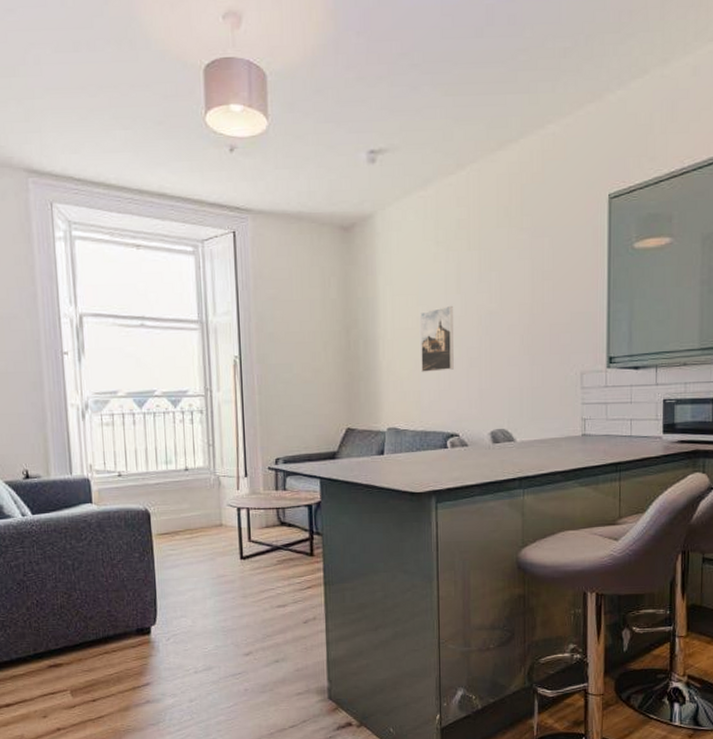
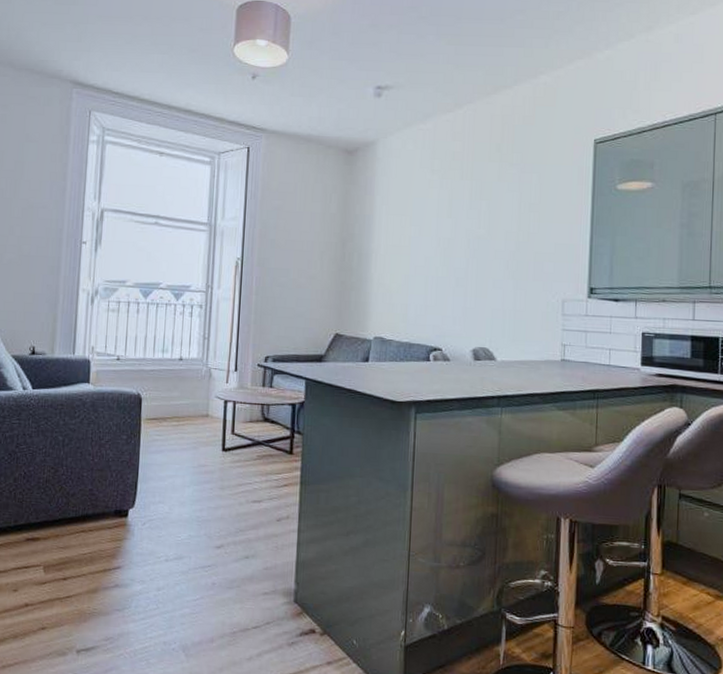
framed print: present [420,305,454,372] -> none [410,228,444,288]

